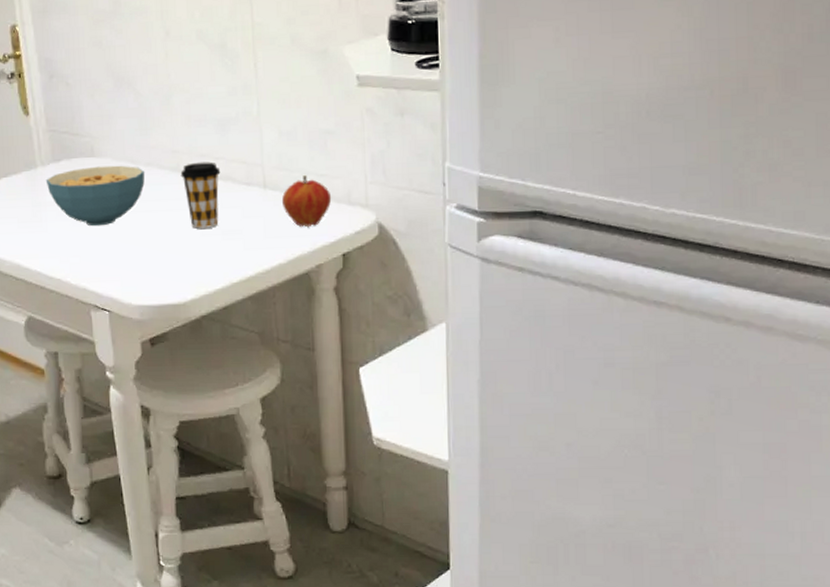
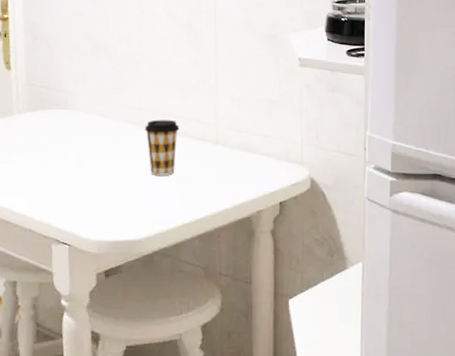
cereal bowl: present [45,165,145,227] -> none [20,117,113,170]
fruit: present [281,175,332,228] -> none [230,136,273,179]

